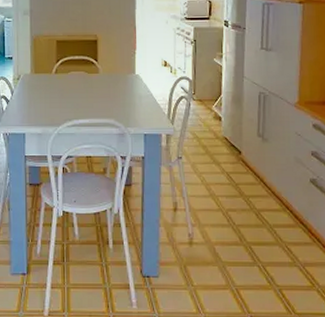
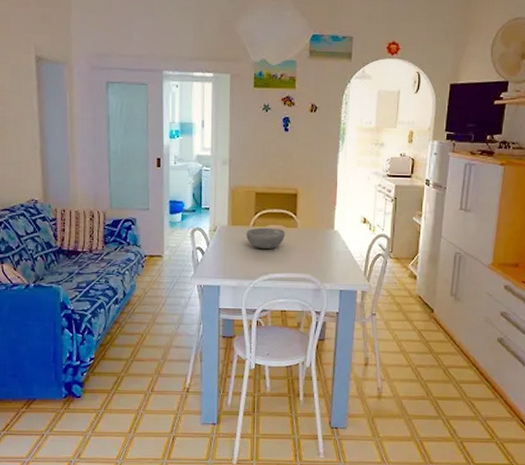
bowl: none [49,74,87,95] -> present [246,227,285,249]

